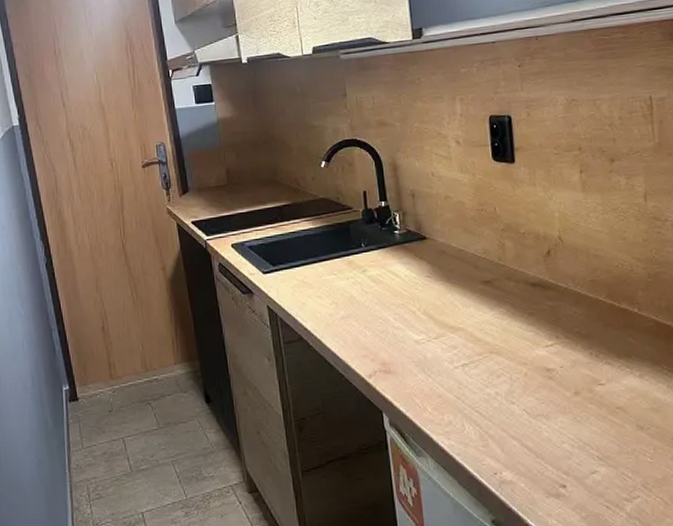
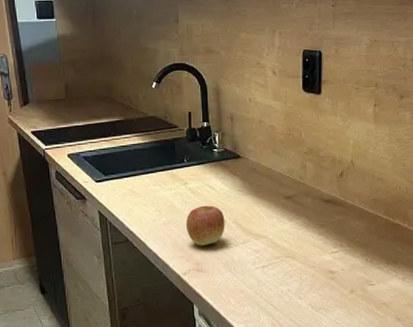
apple: none [367,295,414,343] -> present [185,205,225,246]

